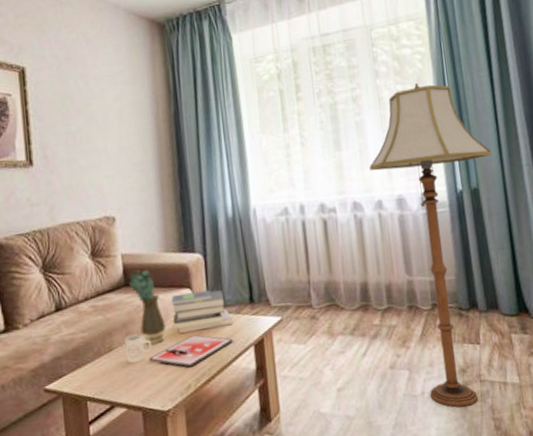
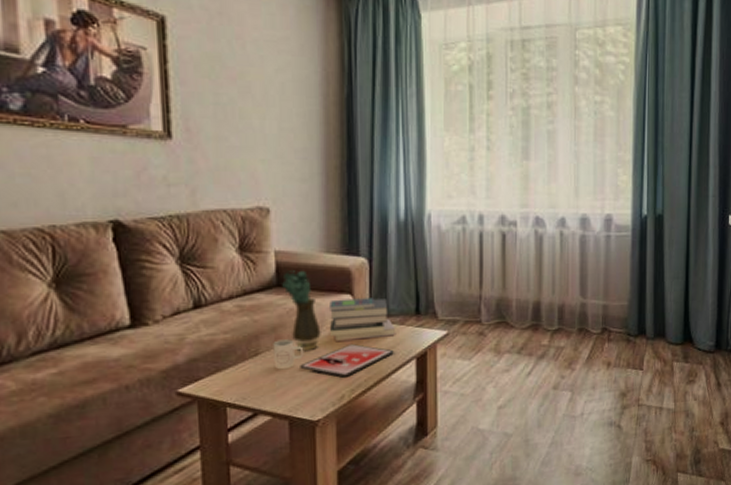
floor lamp: present [369,83,492,407] -> none [557,96,681,429]

